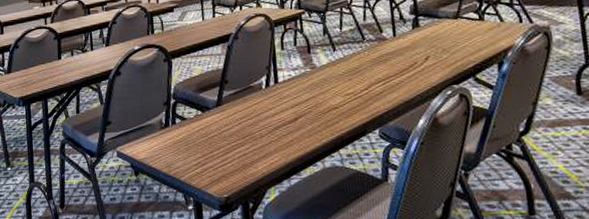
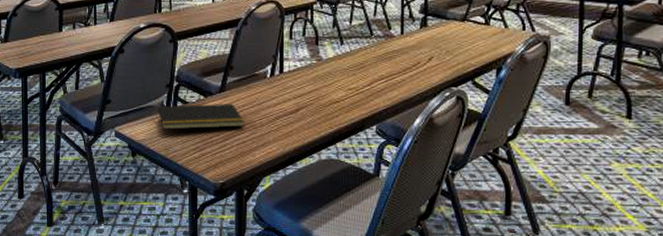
notepad: none [156,117,244,147] -> present [156,104,244,130]

